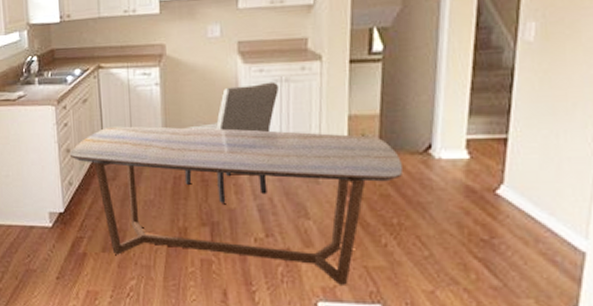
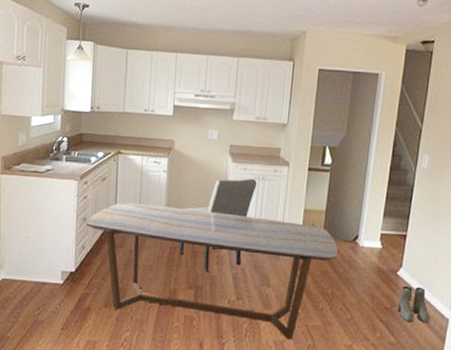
boots: none [500,209,555,259] -> present [398,286,430,324]

